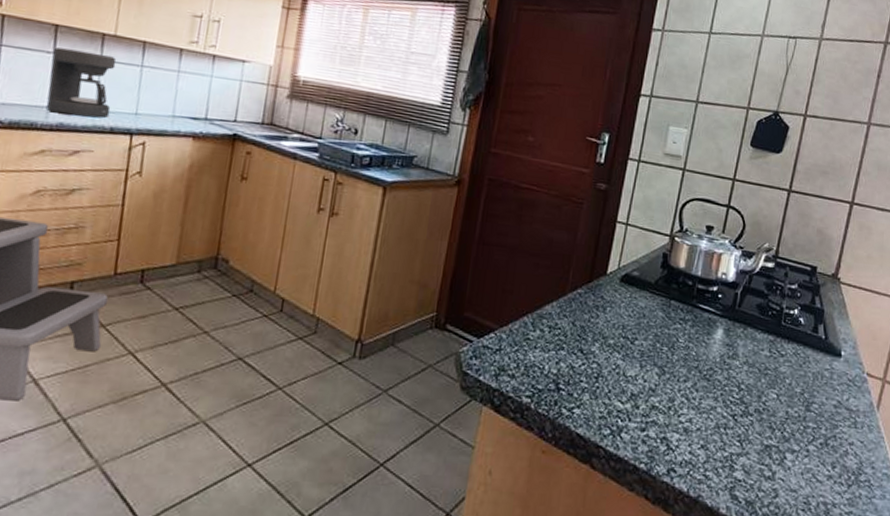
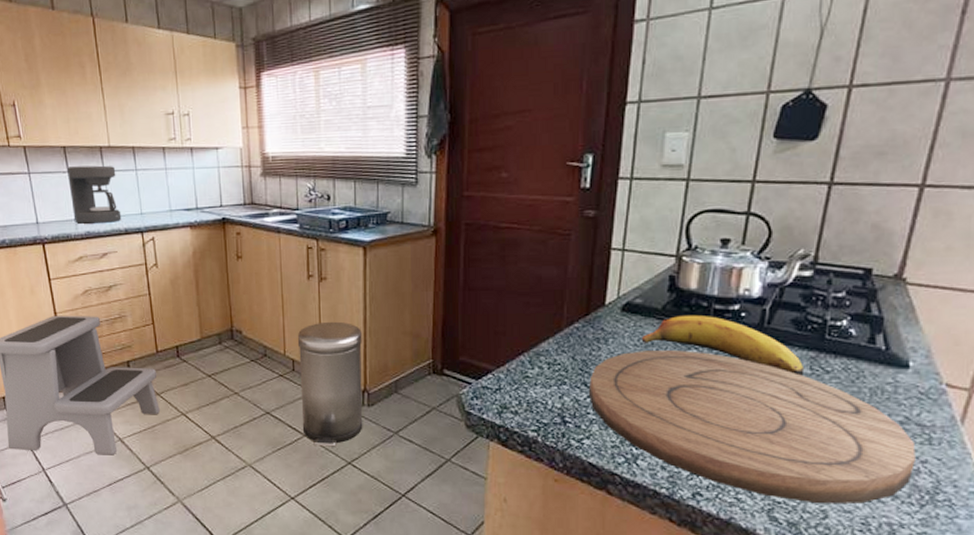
pedal bin: none [279,260,367,404] -> present [297,321,363,447]
cutting board: none [584,321,845,483] -> present [589,350,916,504]
fruit: none [635,291,765,358] -> present [641,314,805,376]

